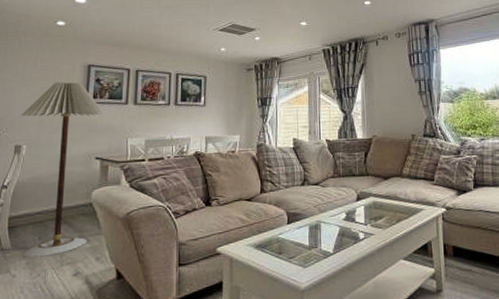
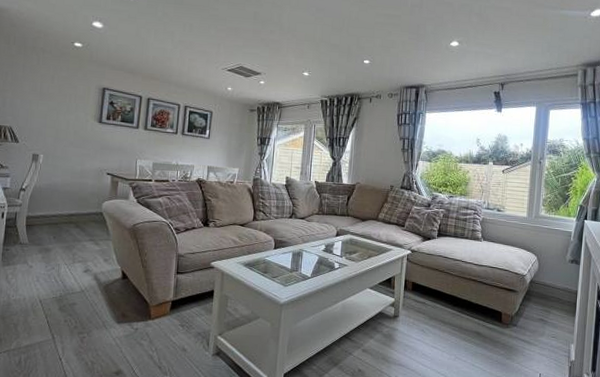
floor lamp: present [20,81,106,258] -> none [38,100,118,254]

